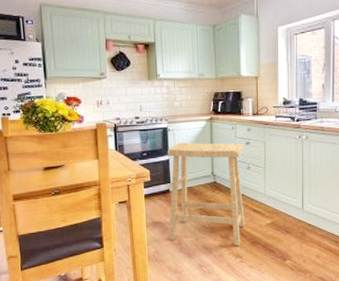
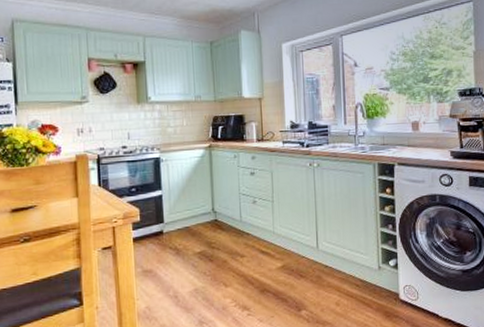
stool: present [167,142,245,246] -> none [159,173,252,296]

